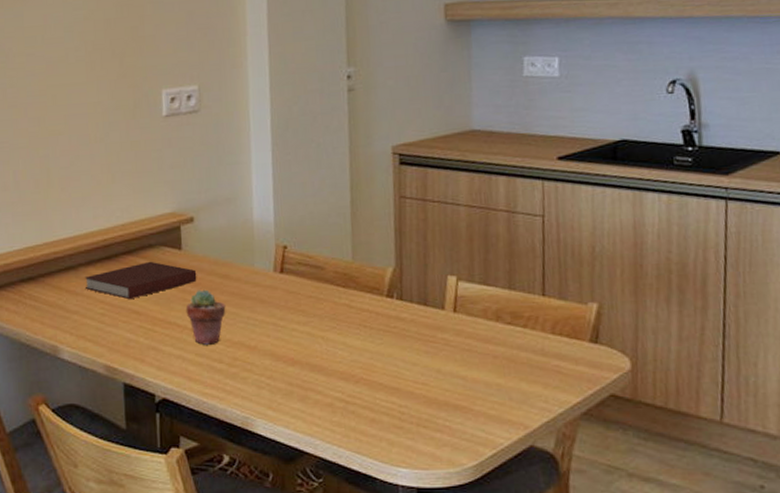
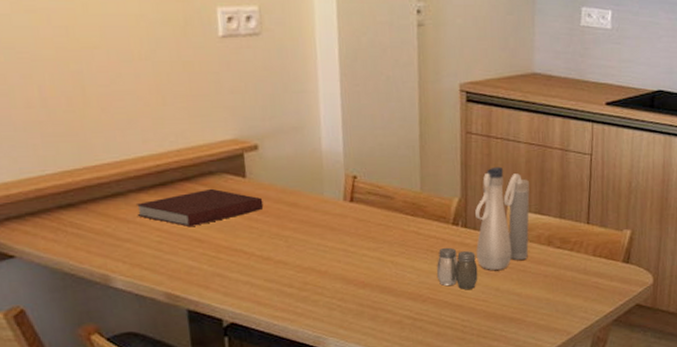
potted succulent: present [185,289,226,345] -> none [252,217,295,271]
salt and pepper shaker: none [370,322,416,370] -> present [436,247,478,289]
water bottle: none [411,232,474,349] -> present [475,166,530,270]

